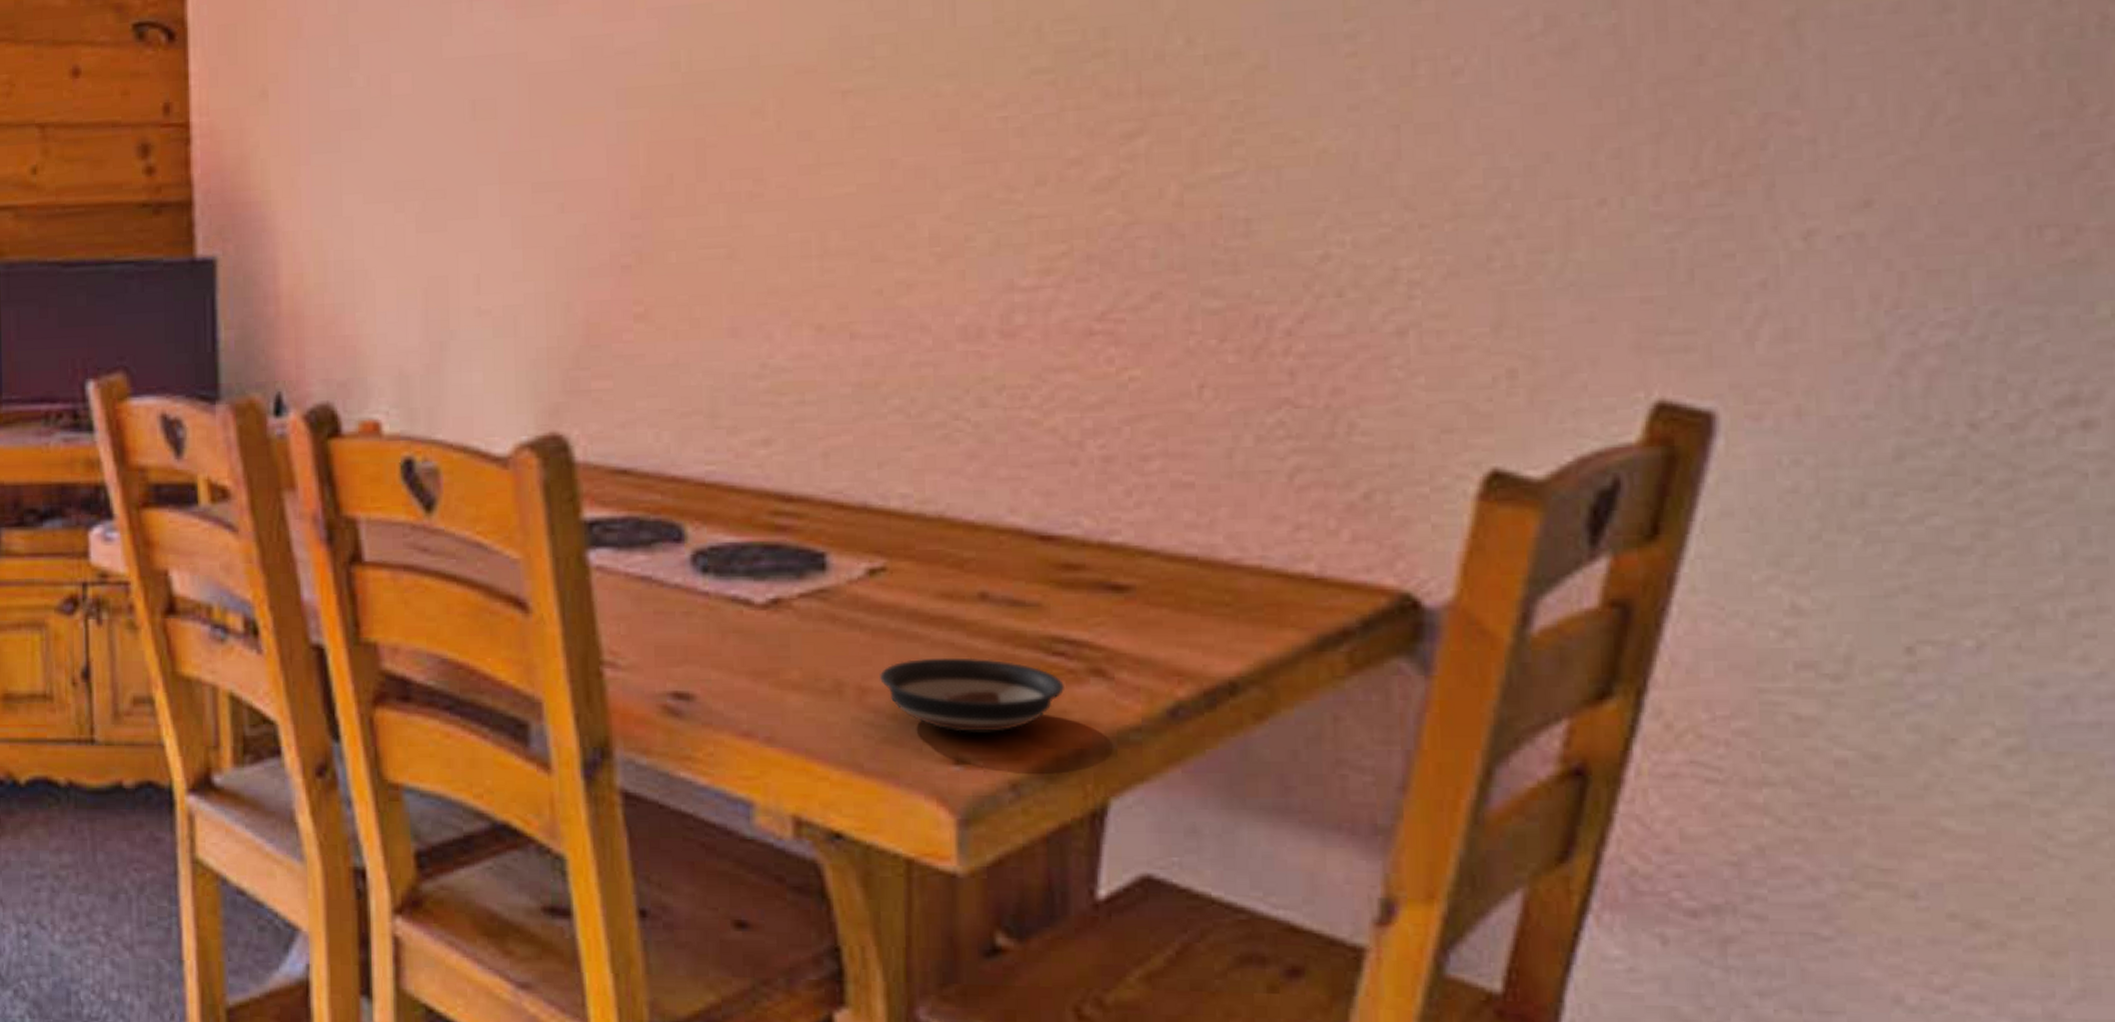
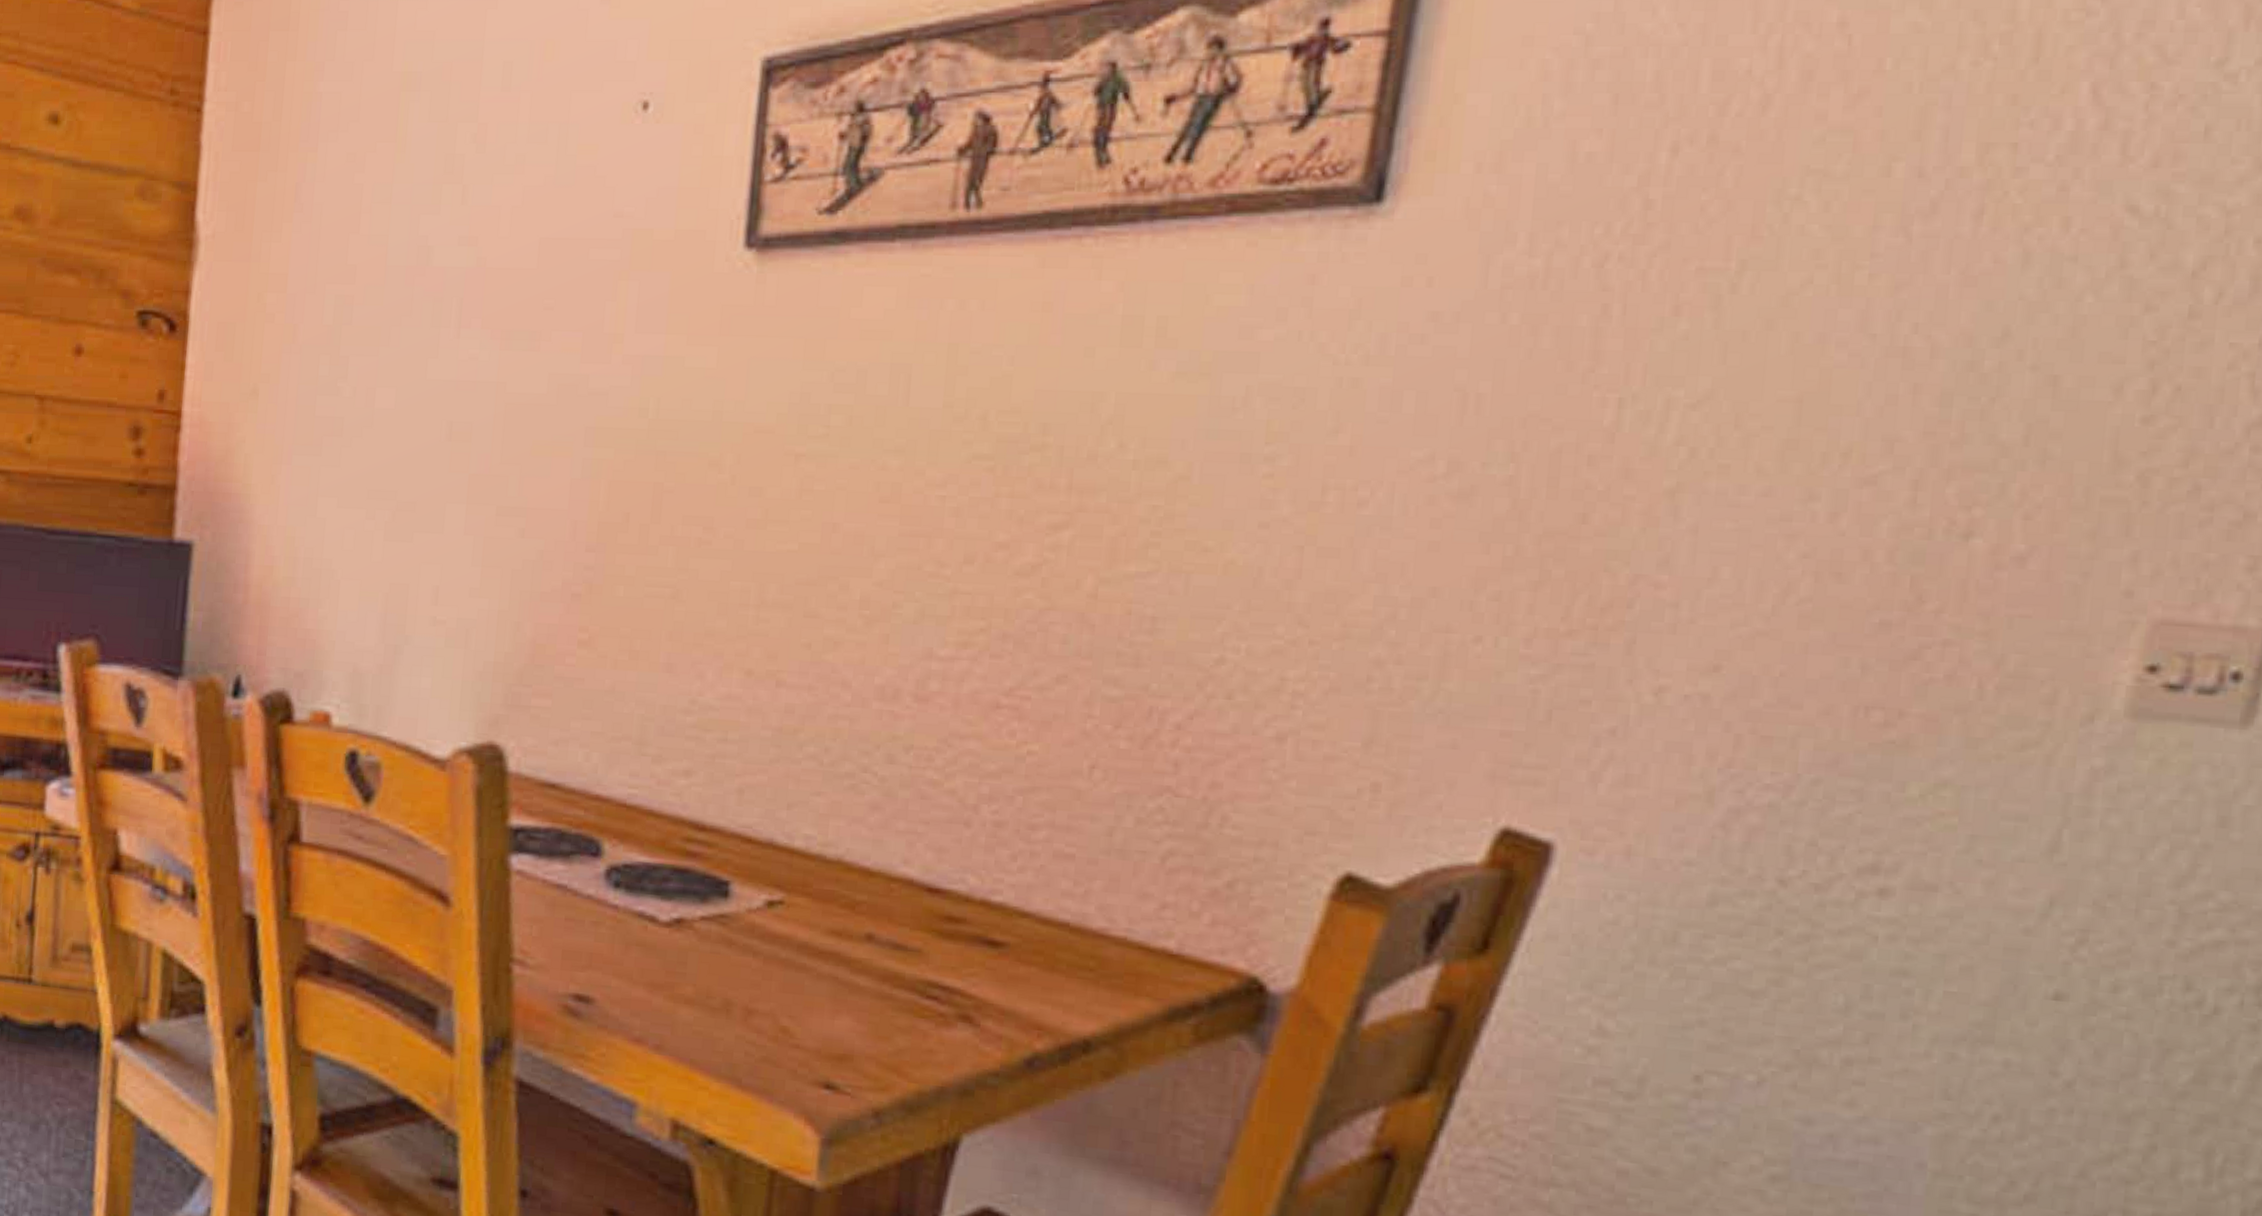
saucer: present [880,657,1064,732] -> none [766,988,934,1063]

